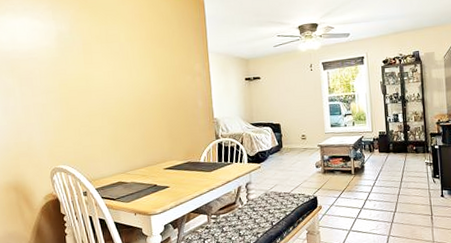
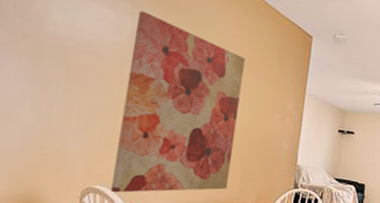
wall art: none [59,14,160,169] -> present [110,10,246,193]

